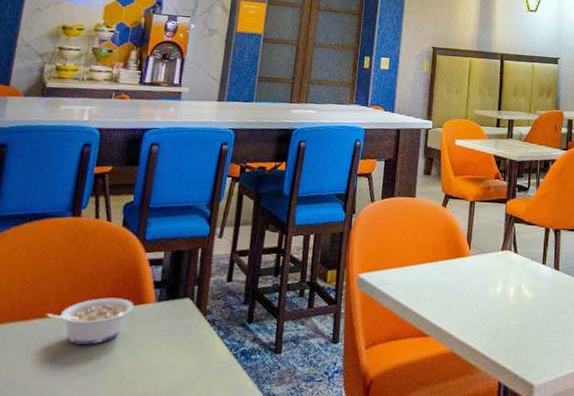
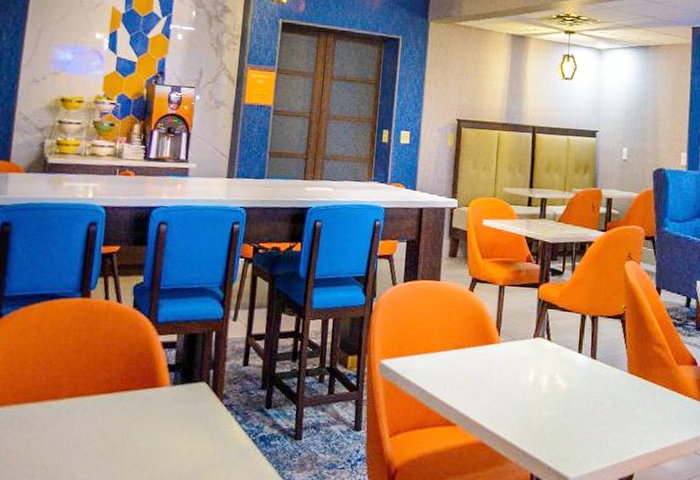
legume: present [46,297,134,345] -> none [60,380,149,427]

